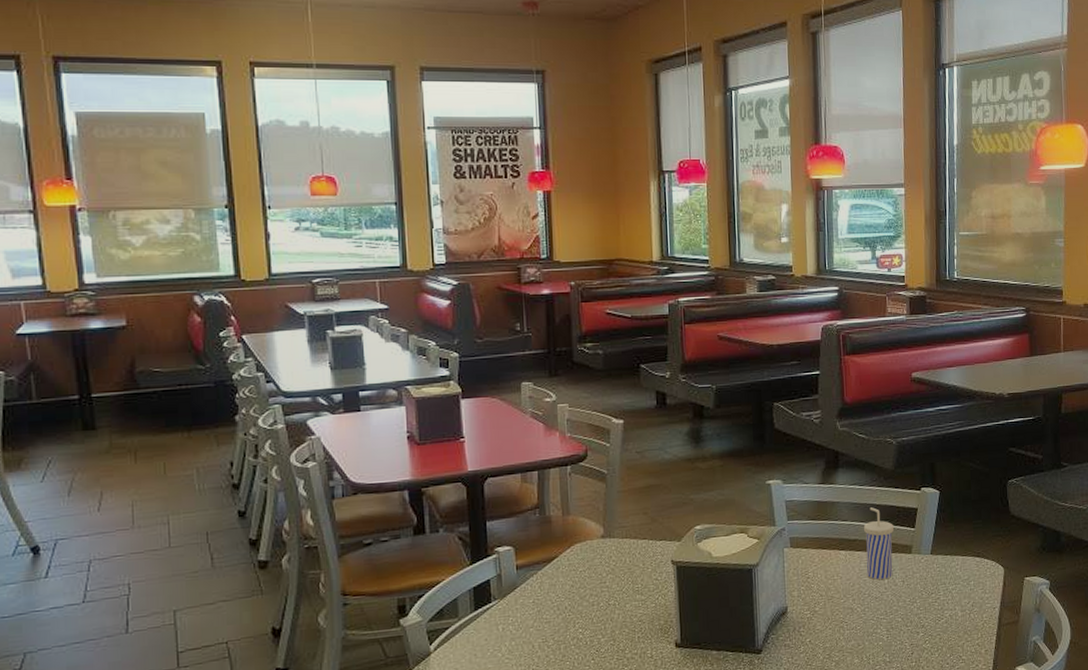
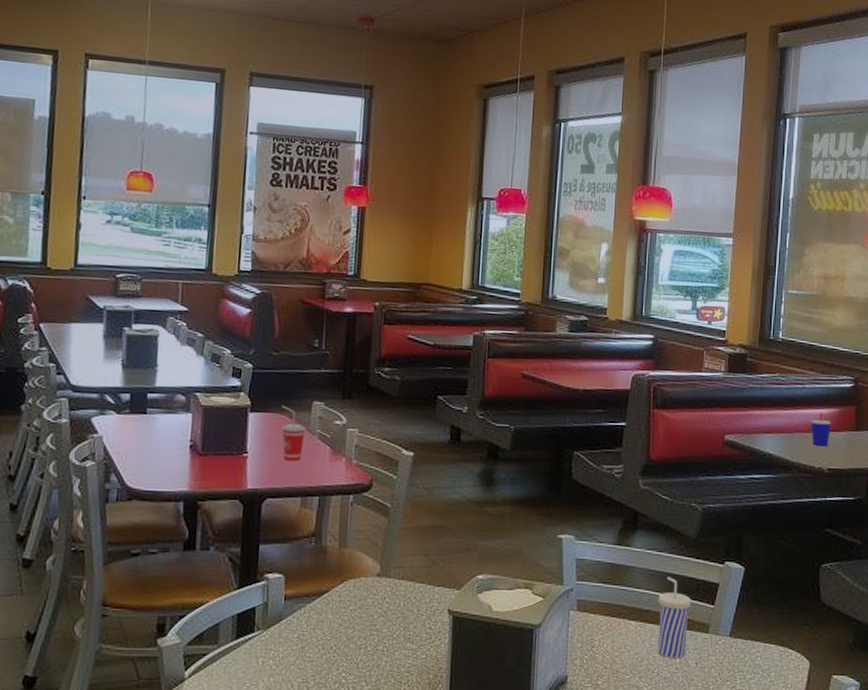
beverage cup: none [491,389,518,441] -> present [281,405,306,462]
beverage cup: none [989,342,1009,374] -> present [810,412,832,446]

